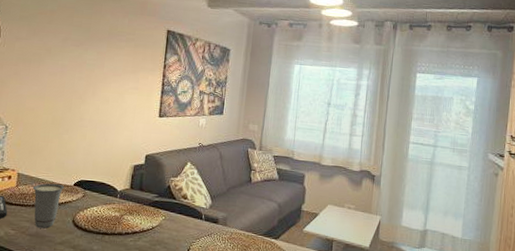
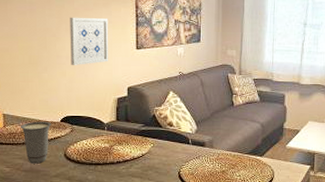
wall art: none [92,81,135,129] -> present [70,17,109,65]

